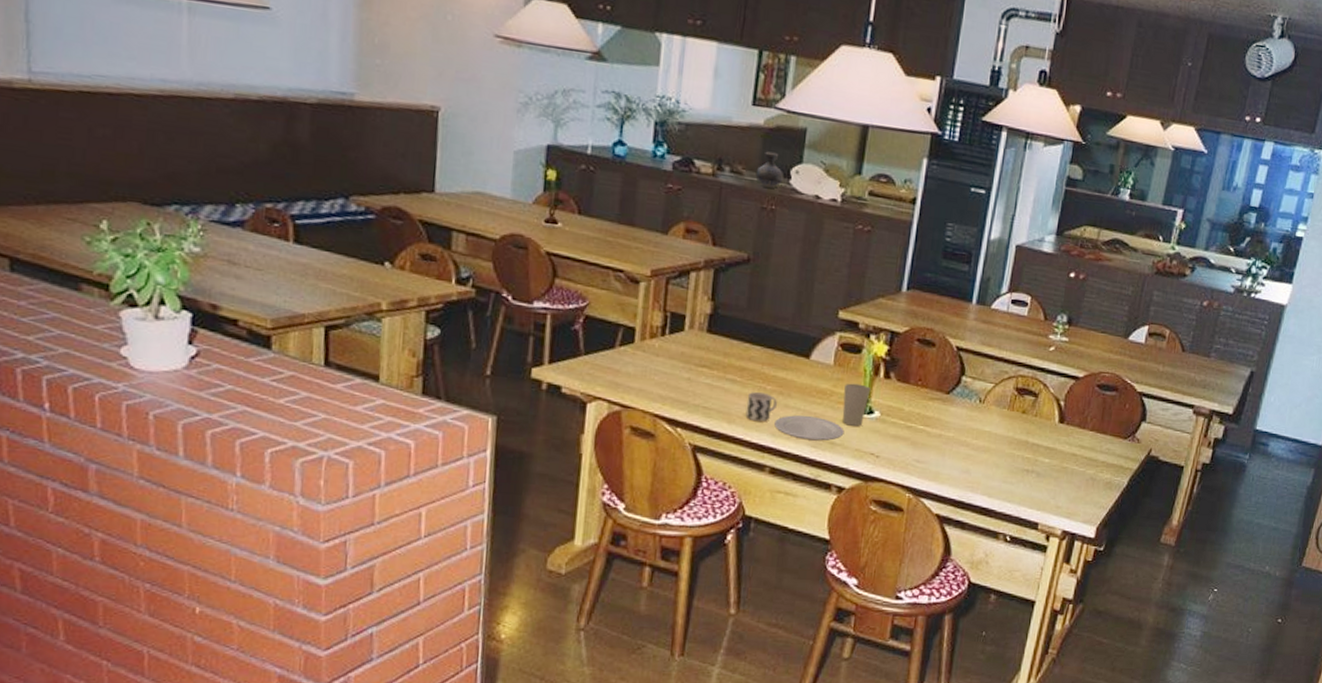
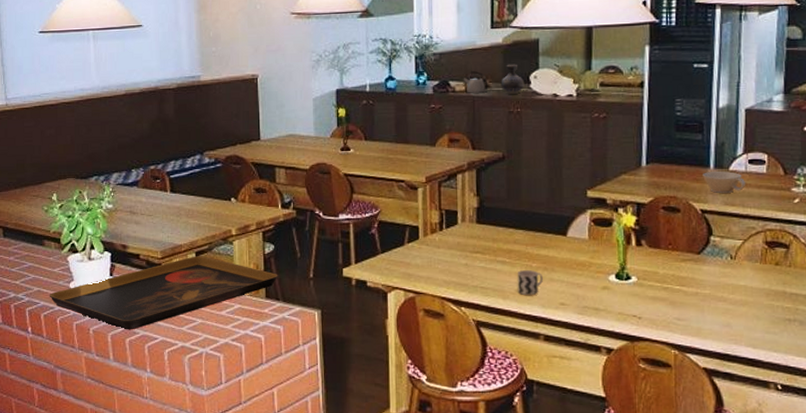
decorative tray: none [84,331,443,420] -> present [49,256,278,330]
kettle: none [711,151,741,181] -> present [463,70,488,94]
plate: present [773,415,845,441] -> none [542,286,606,308]
cup: present [842,383,871,426] -> none [601,253,625,292]
cup: none [963,307,1006,332] -> present [703,171,746,193]

